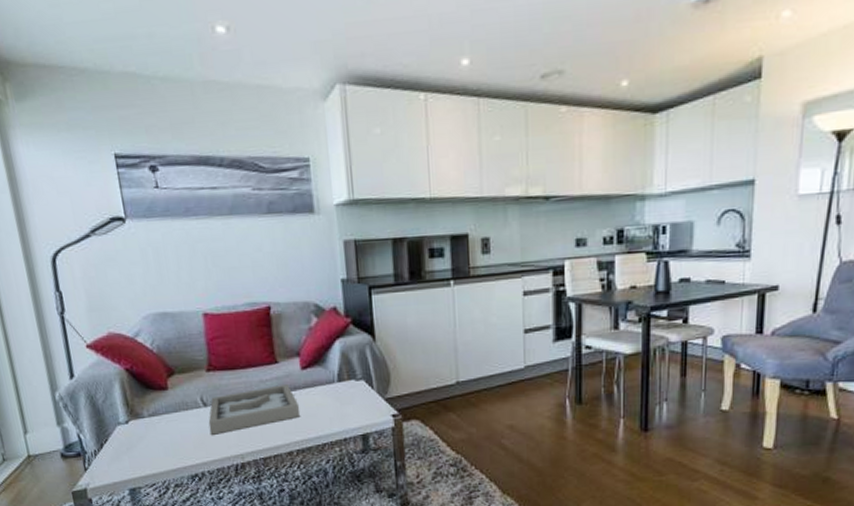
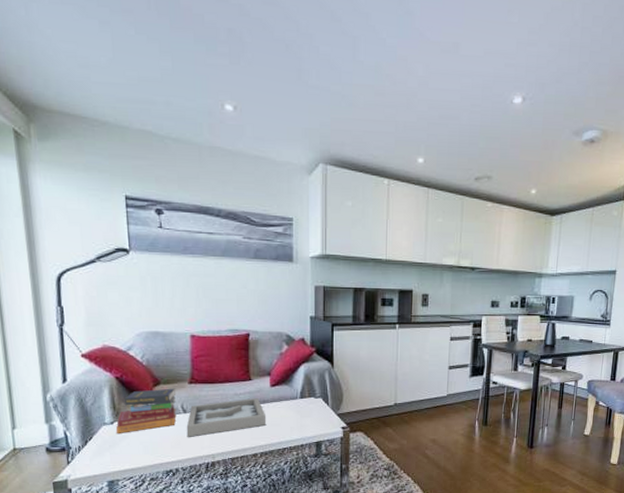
books: none [131,378,197,434] -> present [115,388,177,433]

